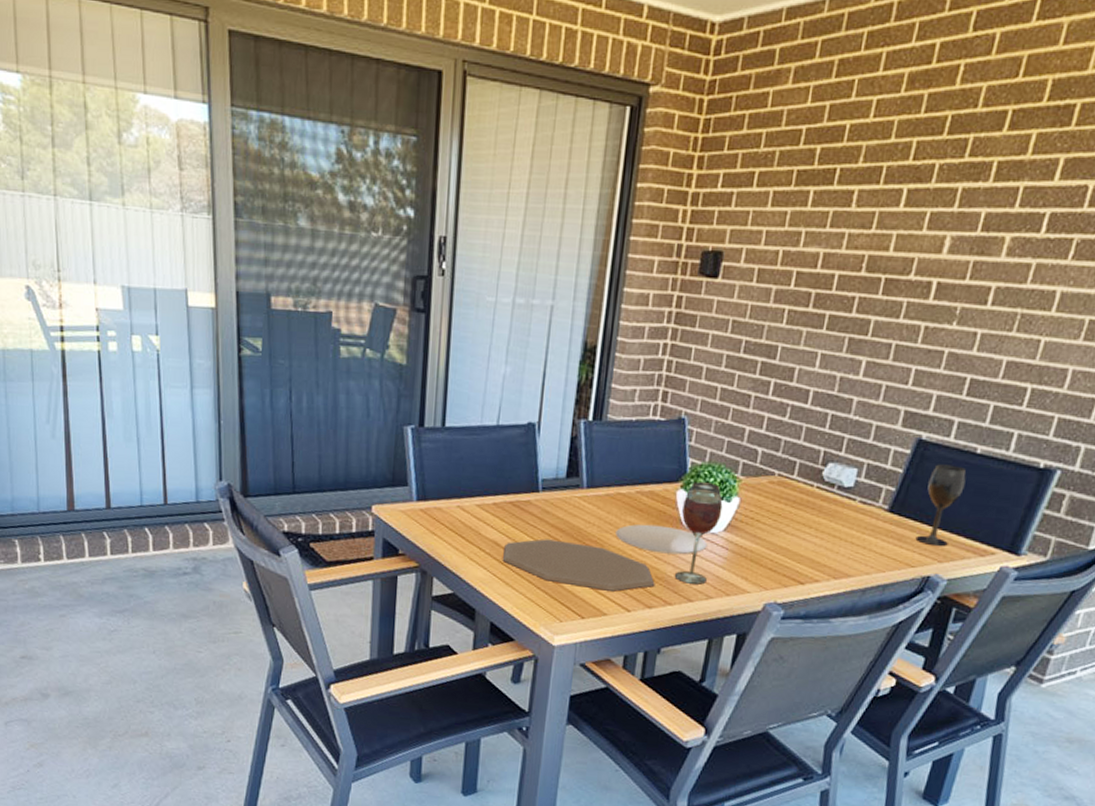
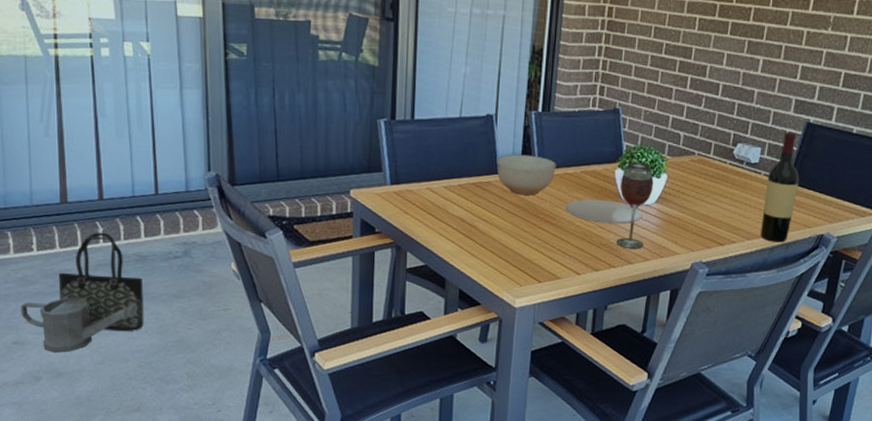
watering can: none [28,612,146,670] -> present [20,298,138,353]
tote bag: none [66,543,153,651] -> present [58,232,144,332]
placemat: present [502,539,655,592] -> none [467,214,600,258]
bowl: none [537,469,607,518] -> present [496,154,556,196]
wine bottle: none [851,449,905,584] -> present [760,131,800,243]
wine glass: present [915,464,967,546] -> none [810,142,847,209]

